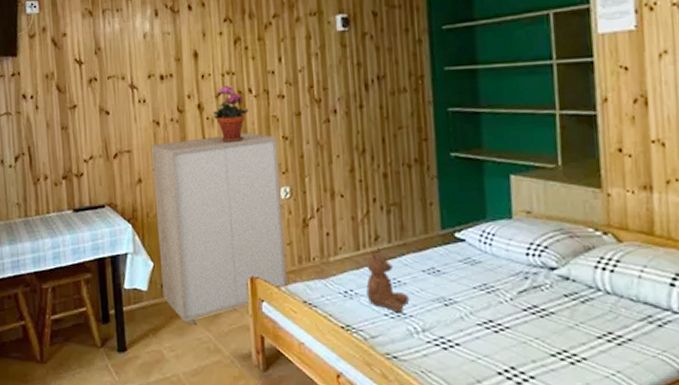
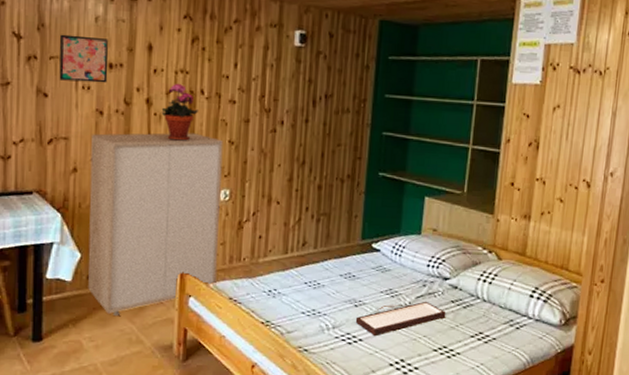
wall art: none [114,53,160,97] -> present [59,34,109,83]
teddy bear: present [366,247,410,314] -> none [288,252,326,312]
tray: none [447,296,560,340] -> present [355,301,446,337]

